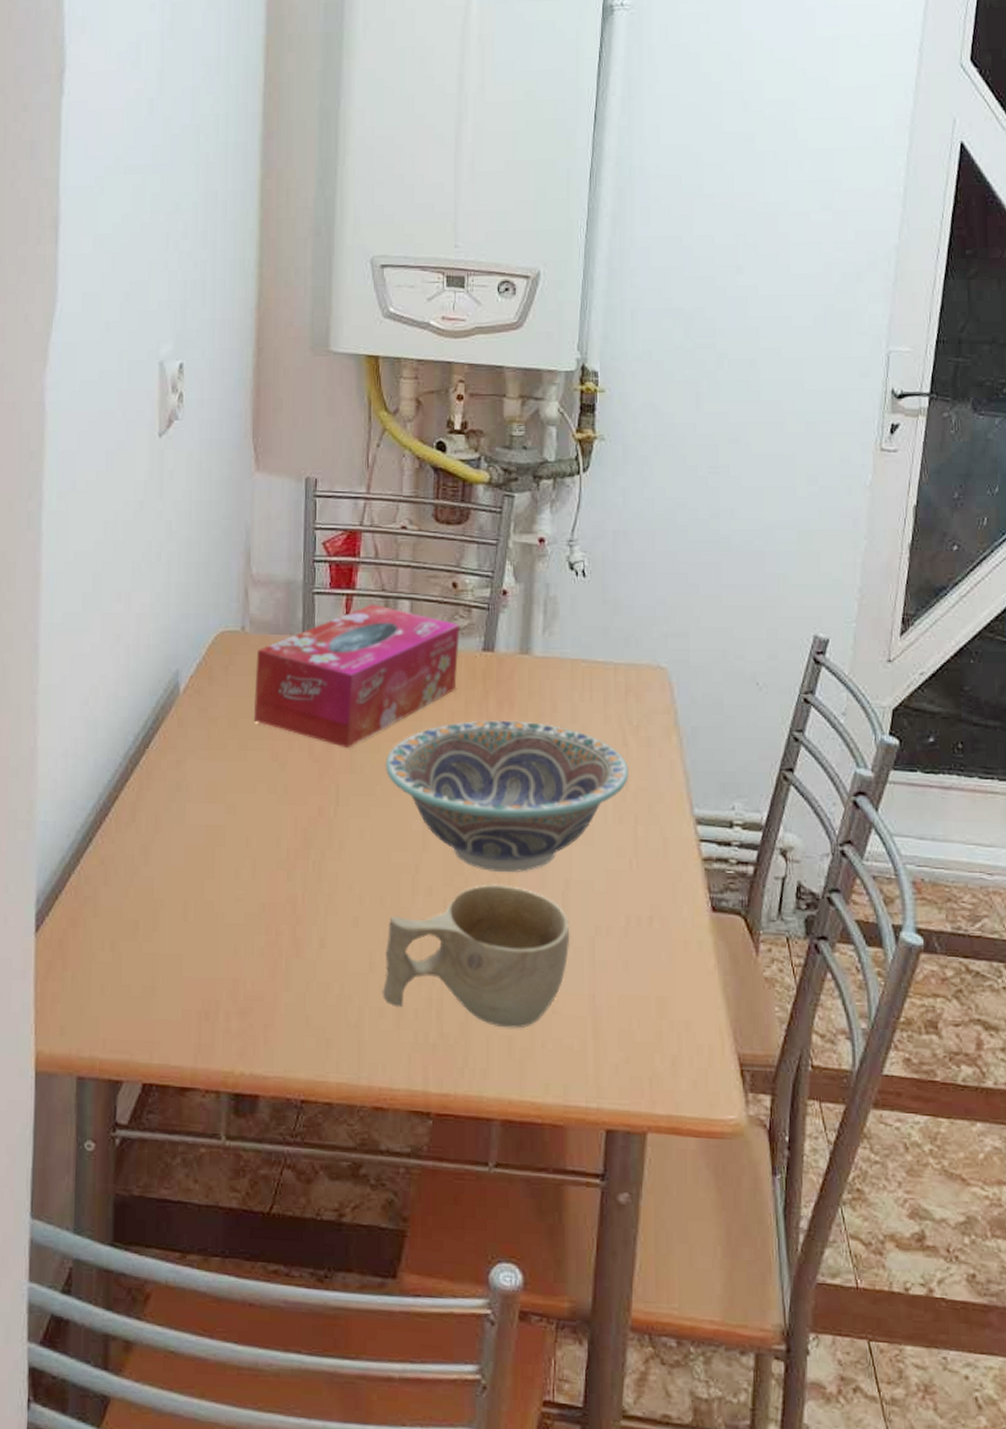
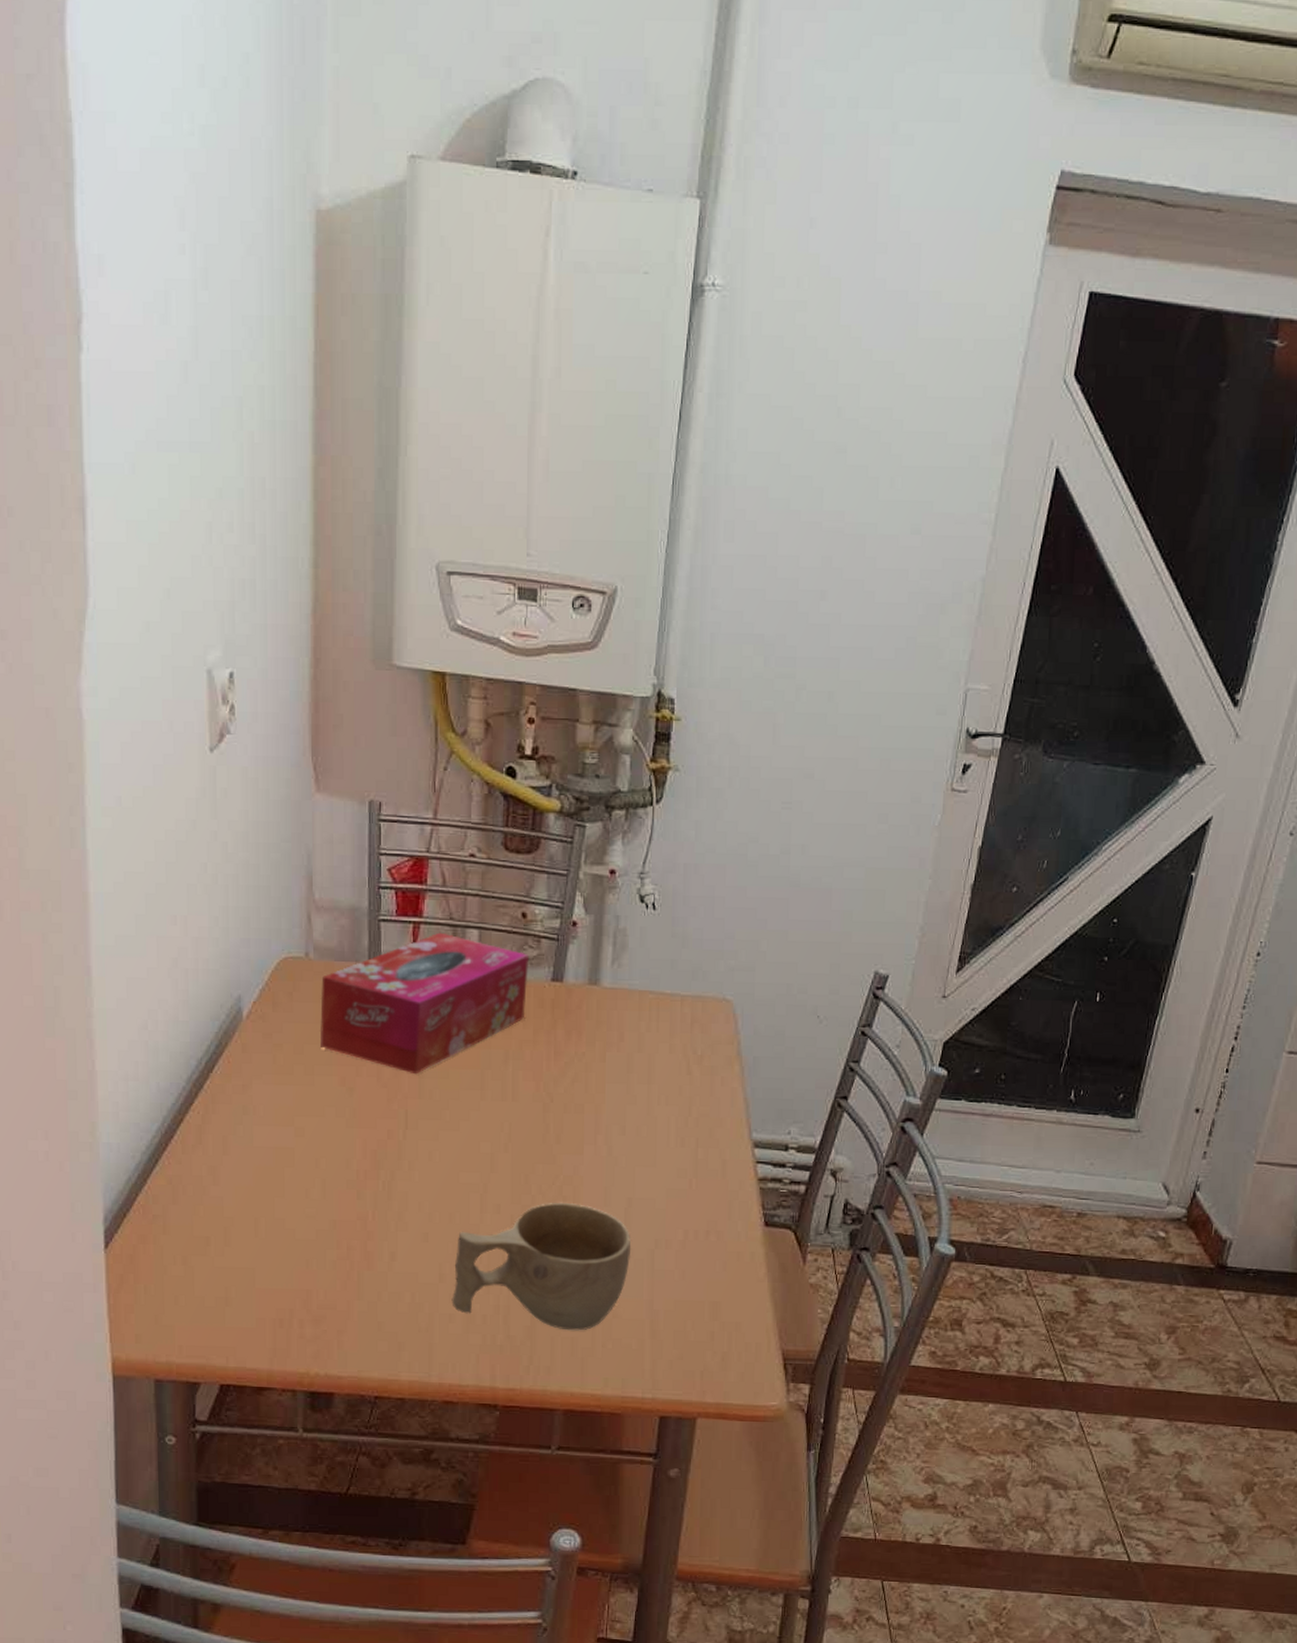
decorative bowl: present [386,720,629,873] -> none [454,1048,692,1192]

